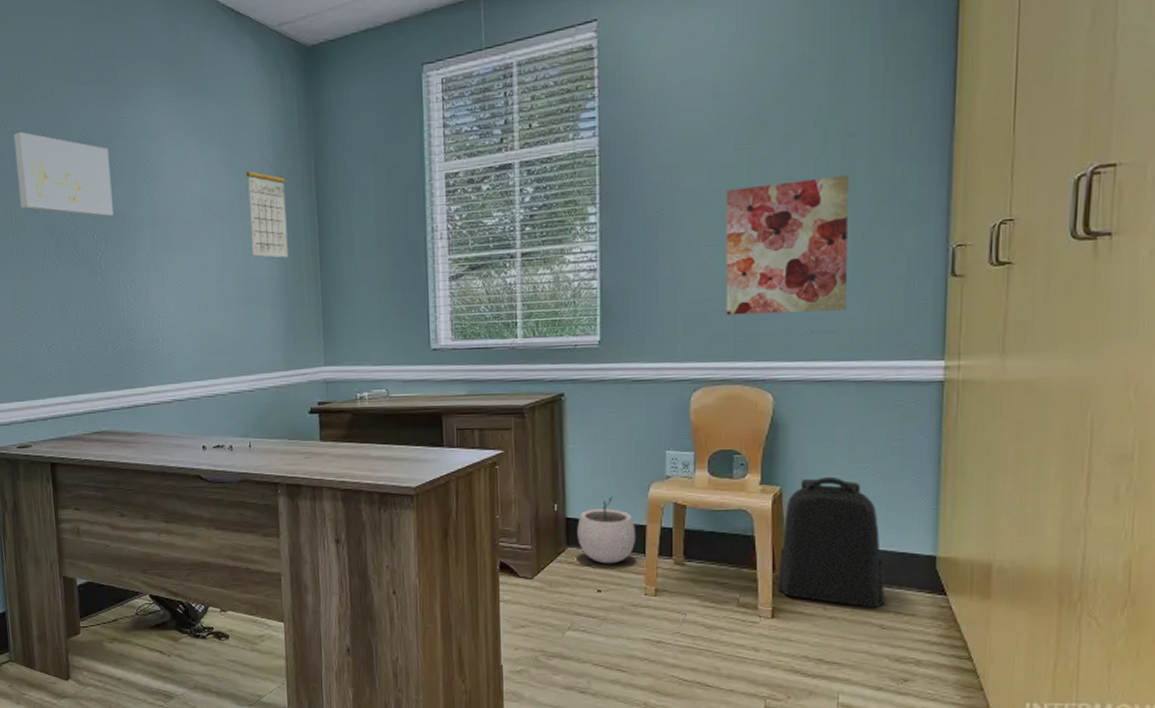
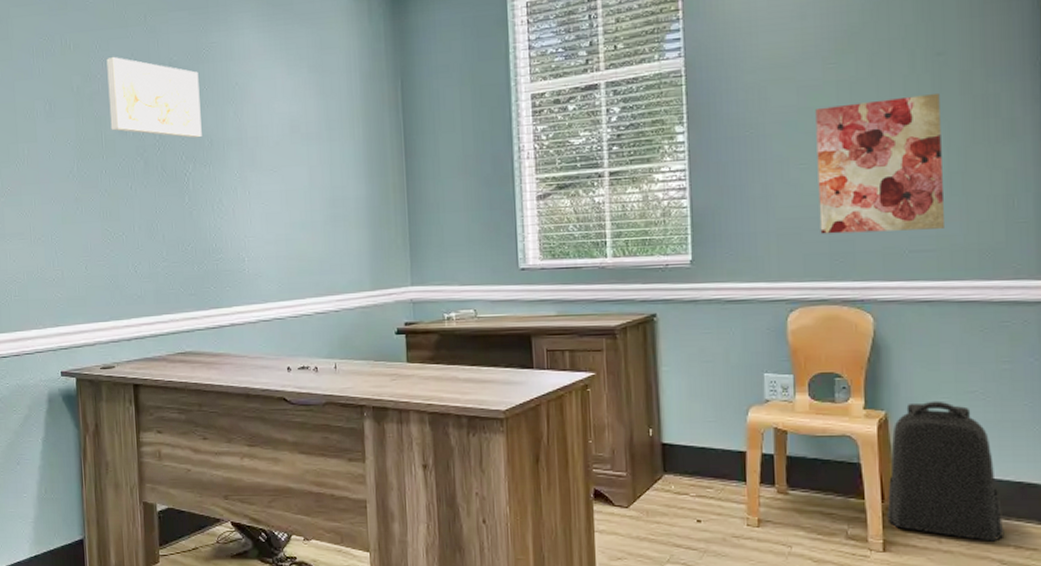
calendar: present [246,157,288,258] -> none [333,80,375,178]
plant pot: present [577,496,637,564] -> none [674,421,736,492]

